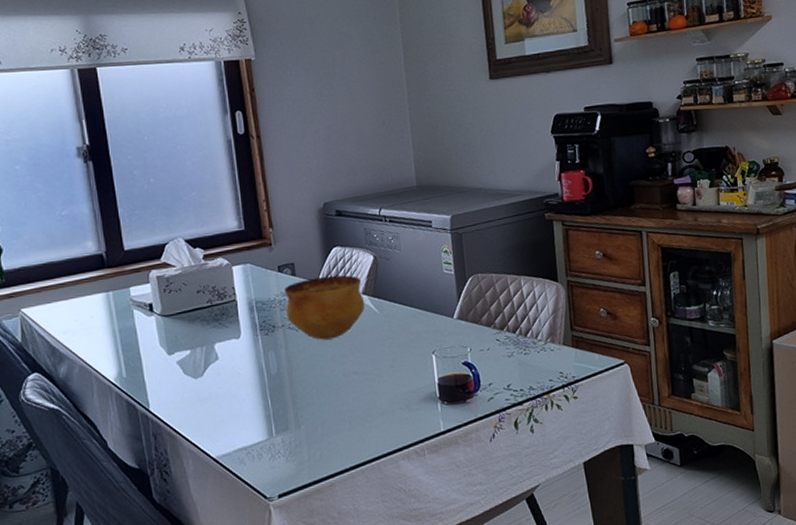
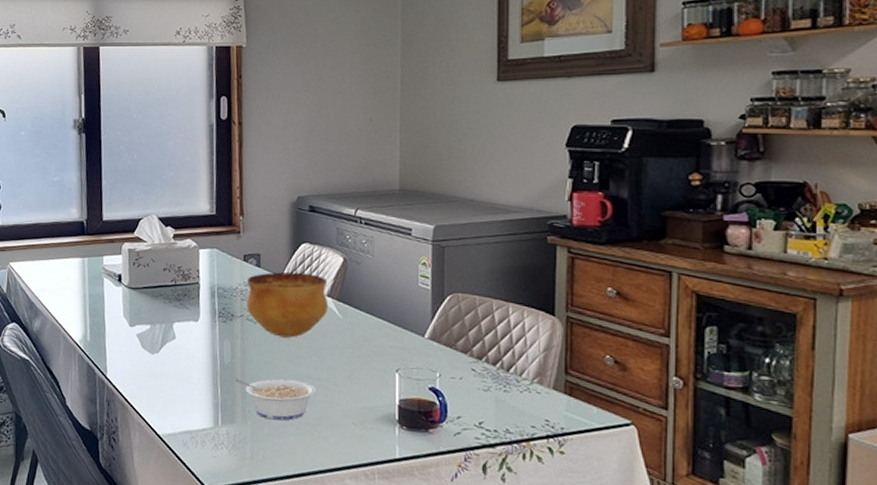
legume: none [283,378,363,420] -> present [234,377,317,421]

